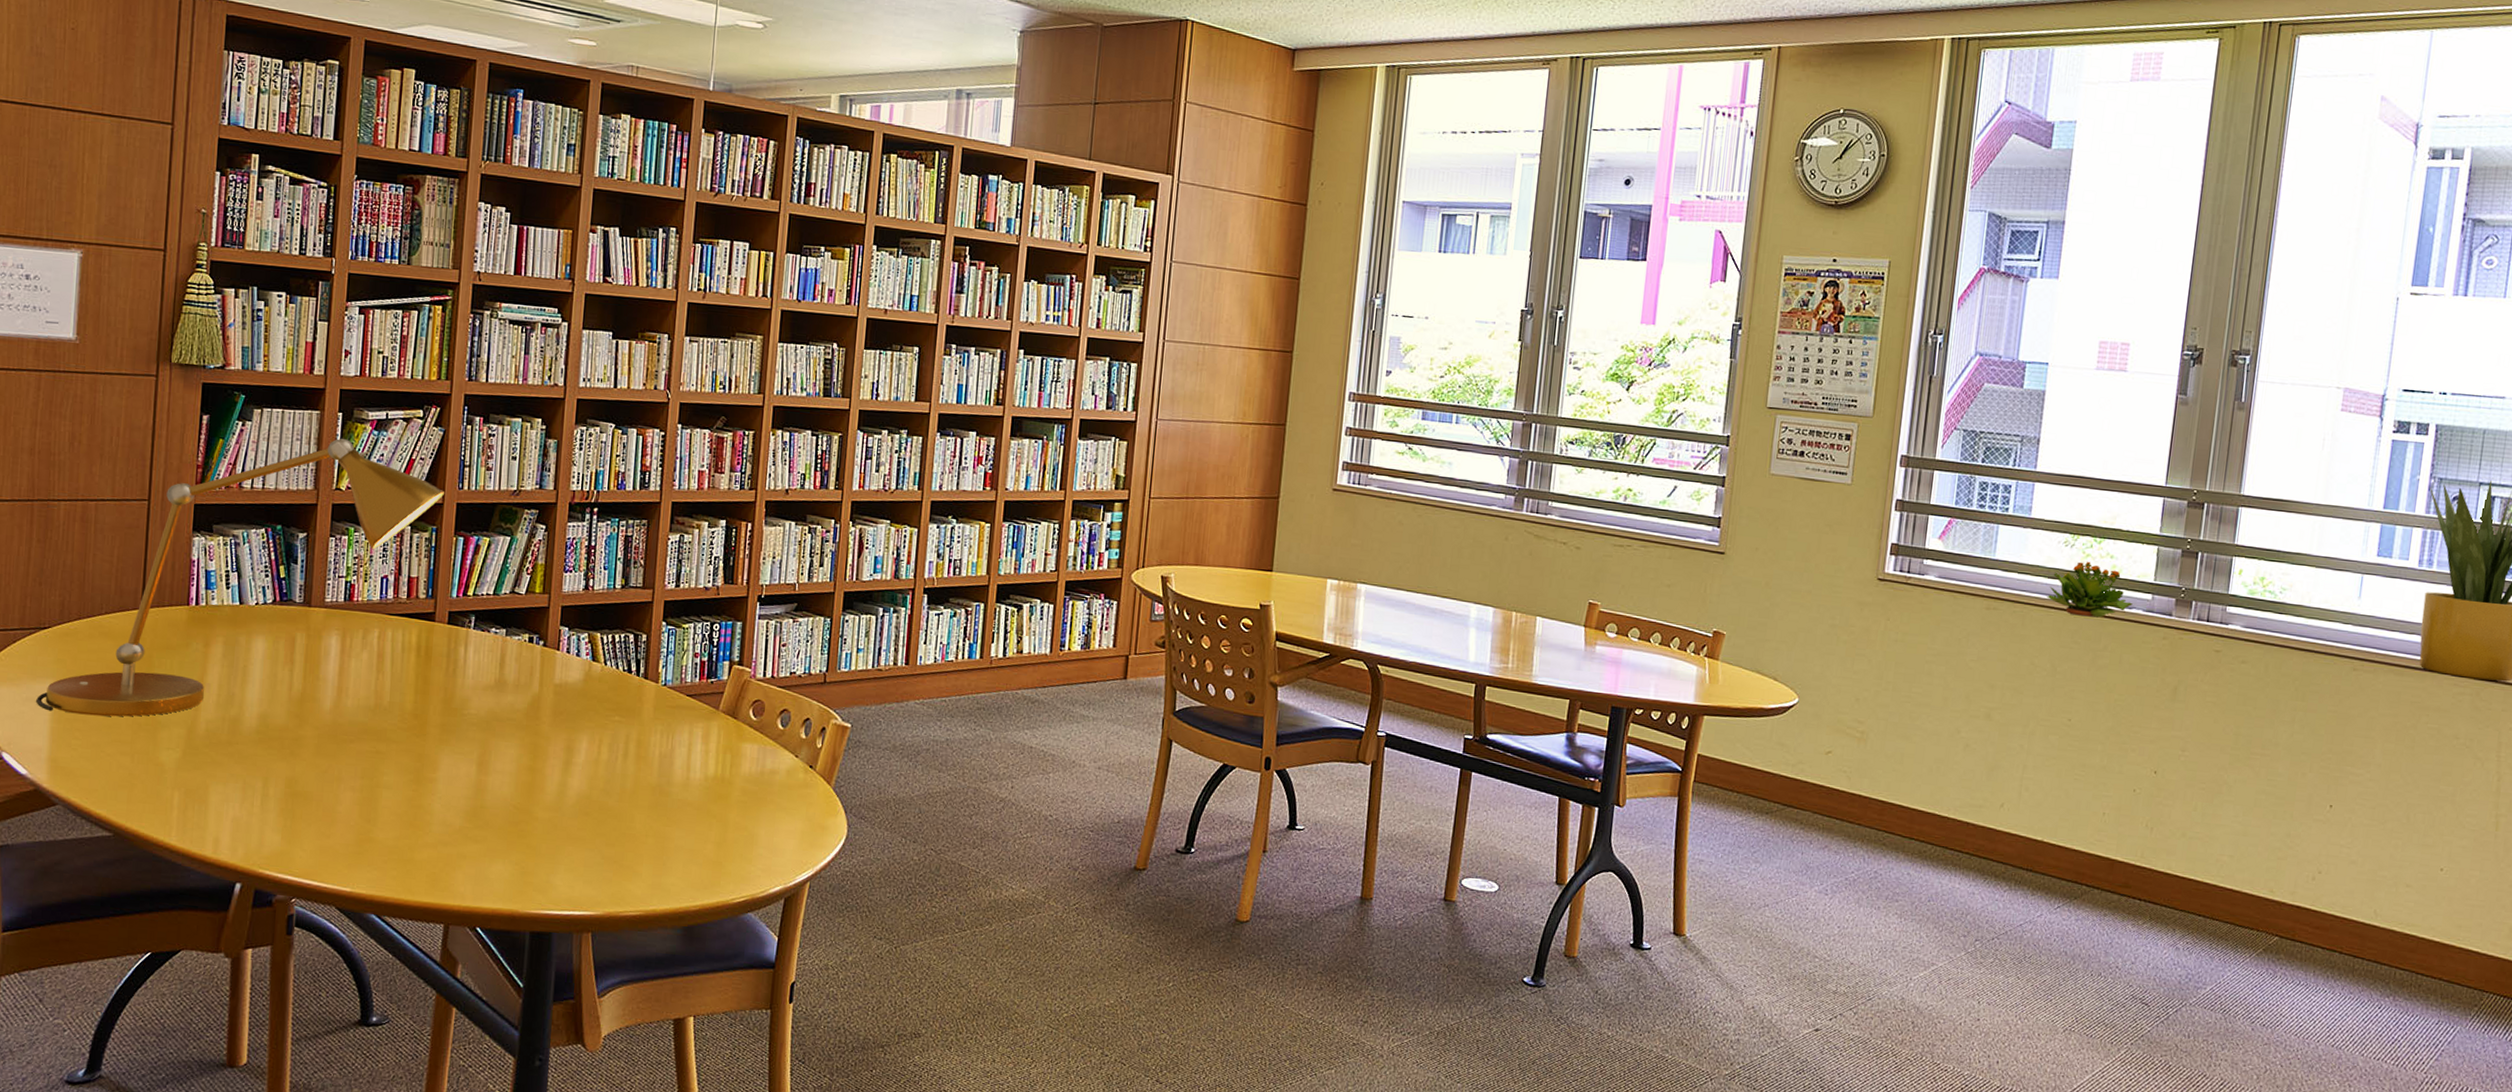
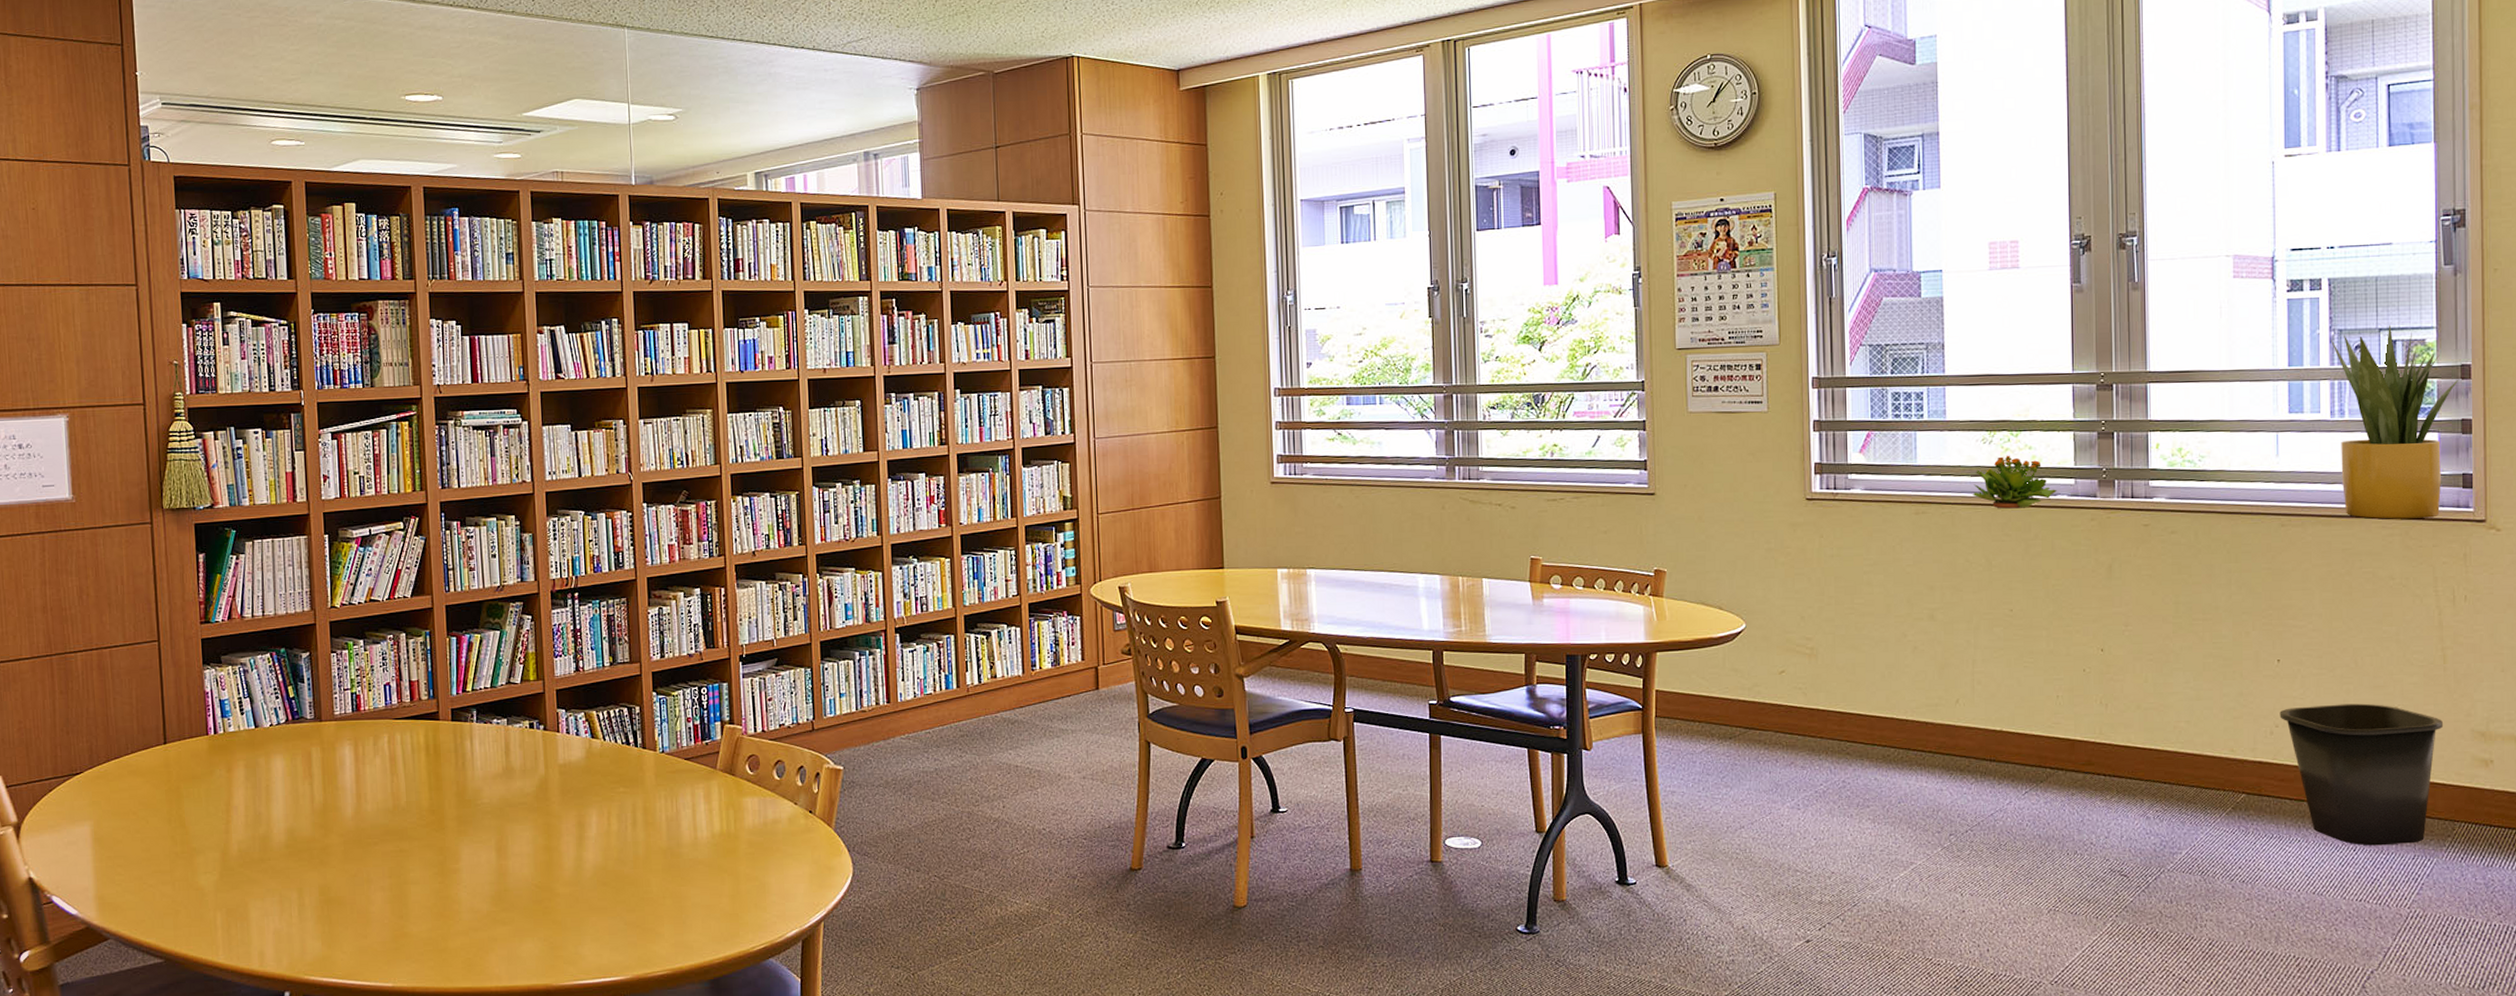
desk lamp: present [35,438,445,717] -> none [76,558,434,852]
waste bin: none [2324,855,2487,1009] -> present [2279,703,2444,846]

